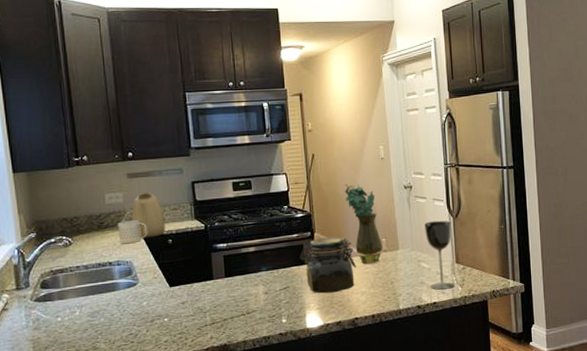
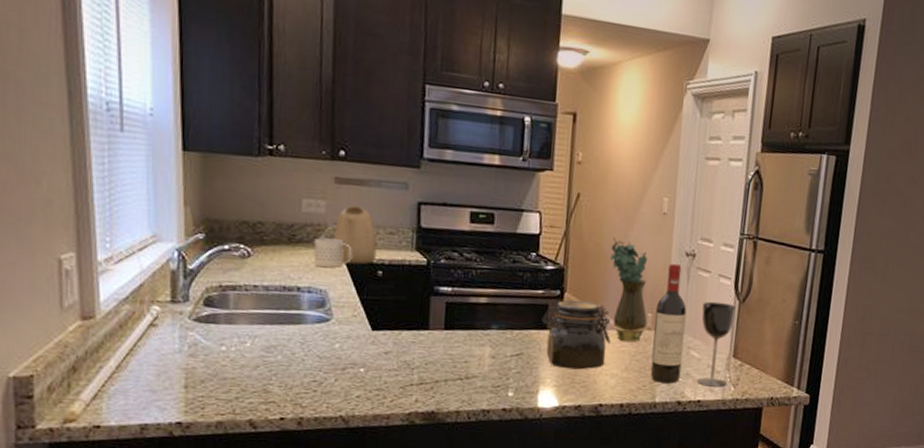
wine bottle: none [387,196,417,293] -> present [650,264,687,384]

